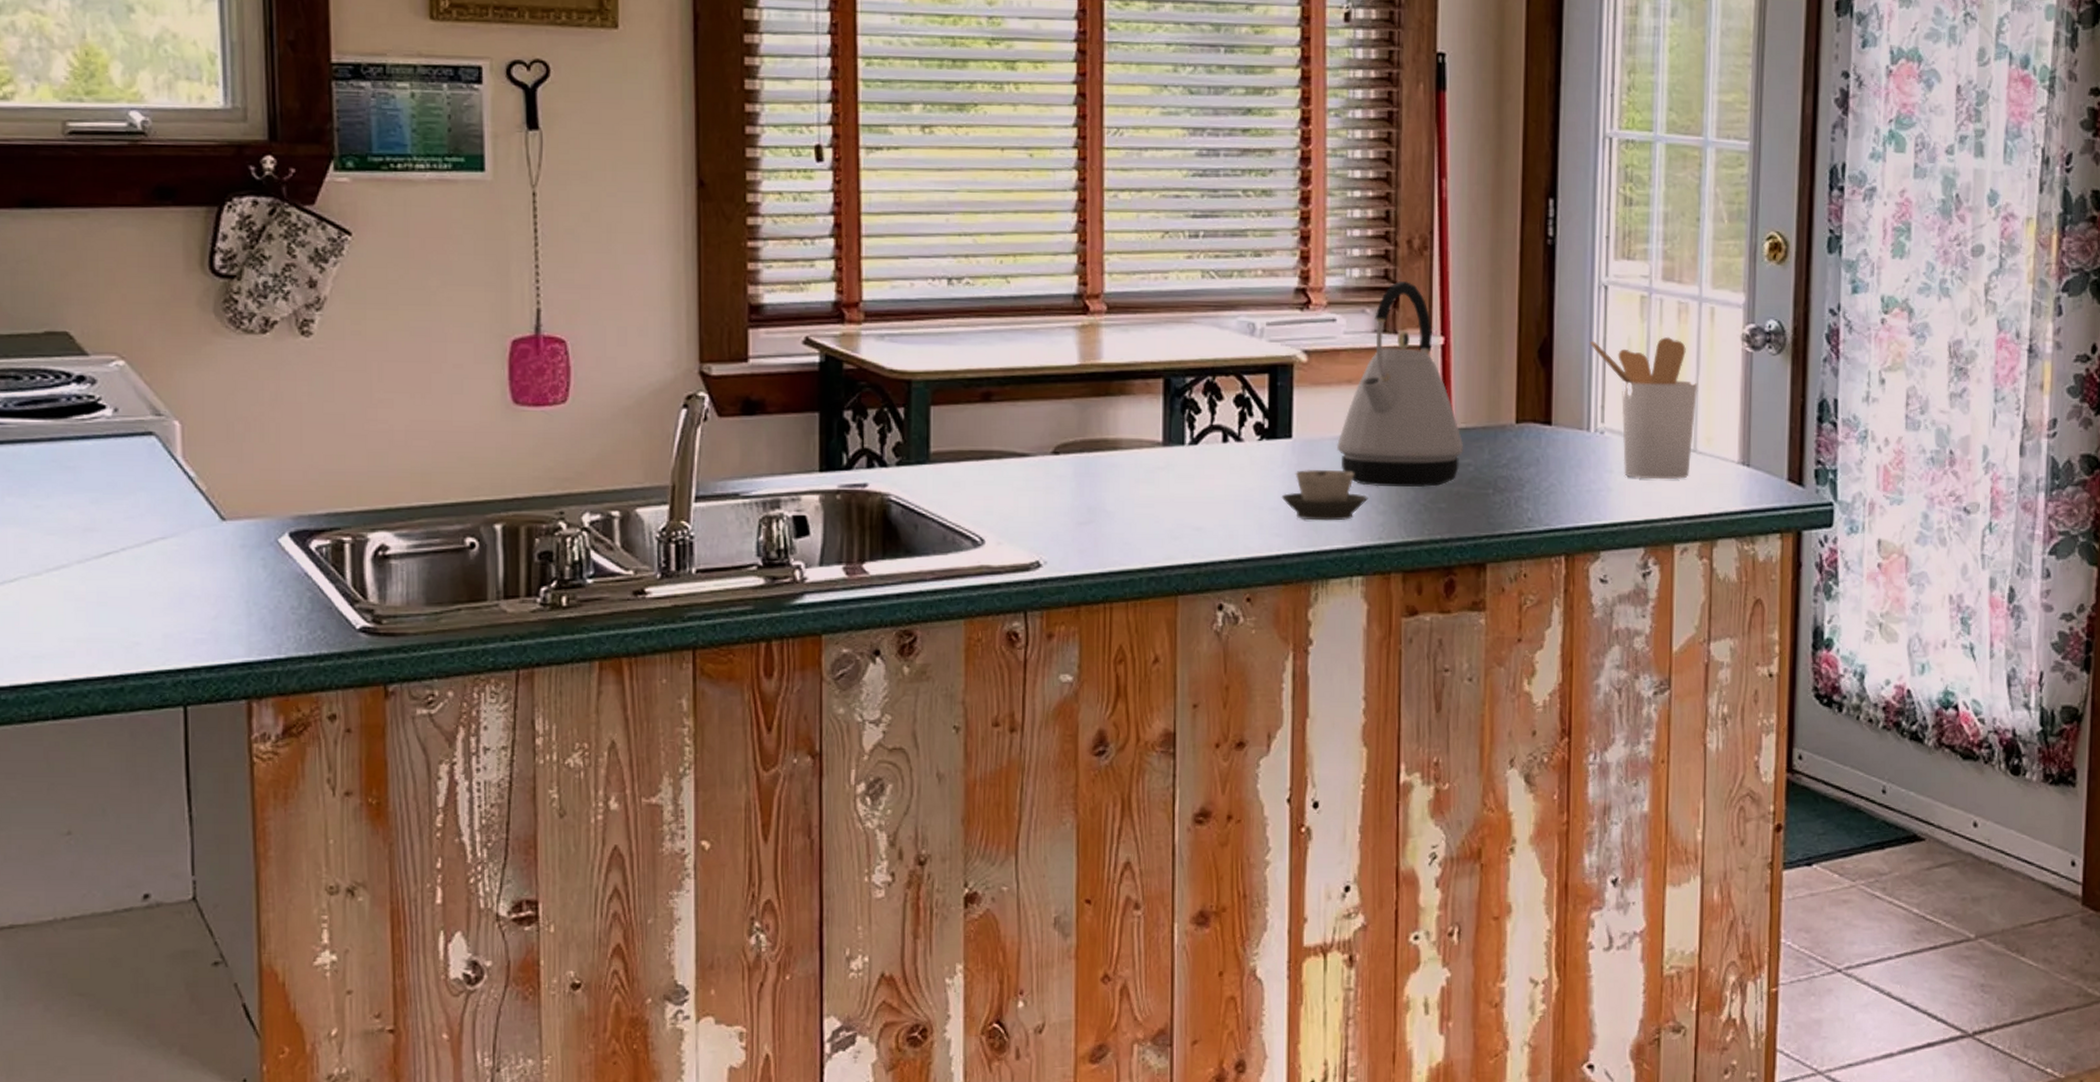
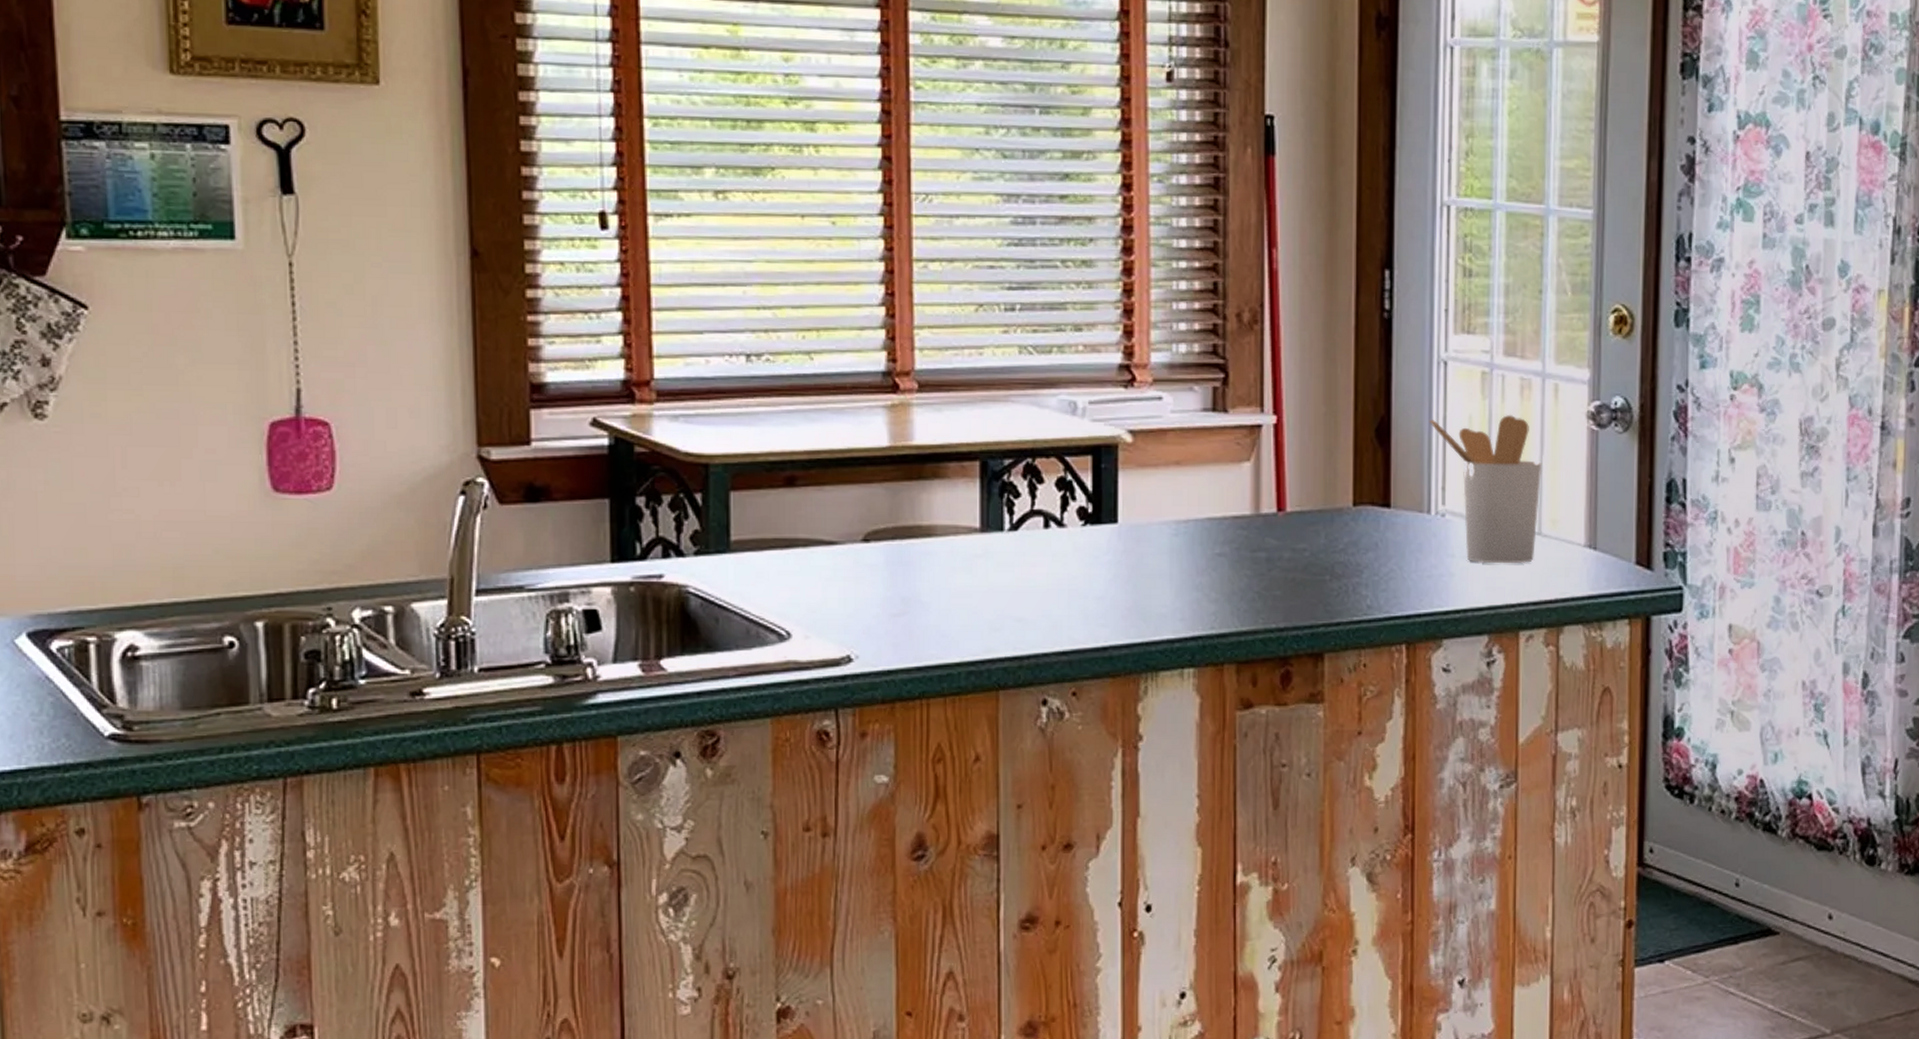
cup: present [1281,469,1368,521] -> none [1107,555,1199,610]
kettle: present [1336,280,1464,488] -> none [1164,356,1299,575]

